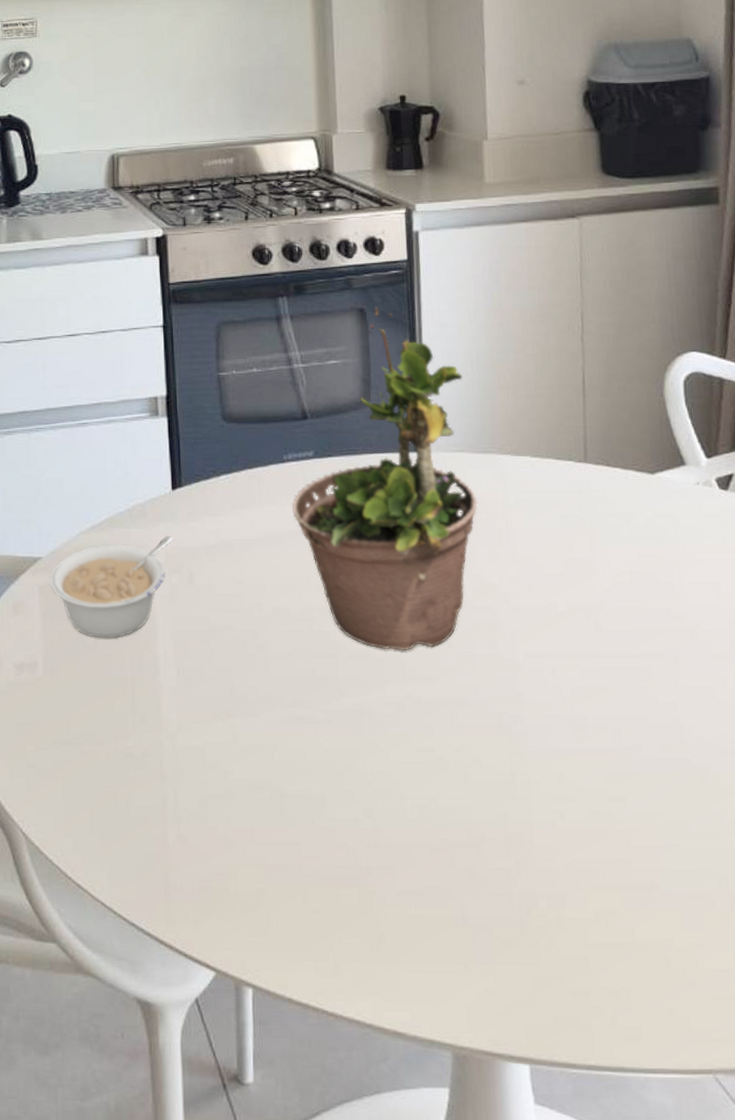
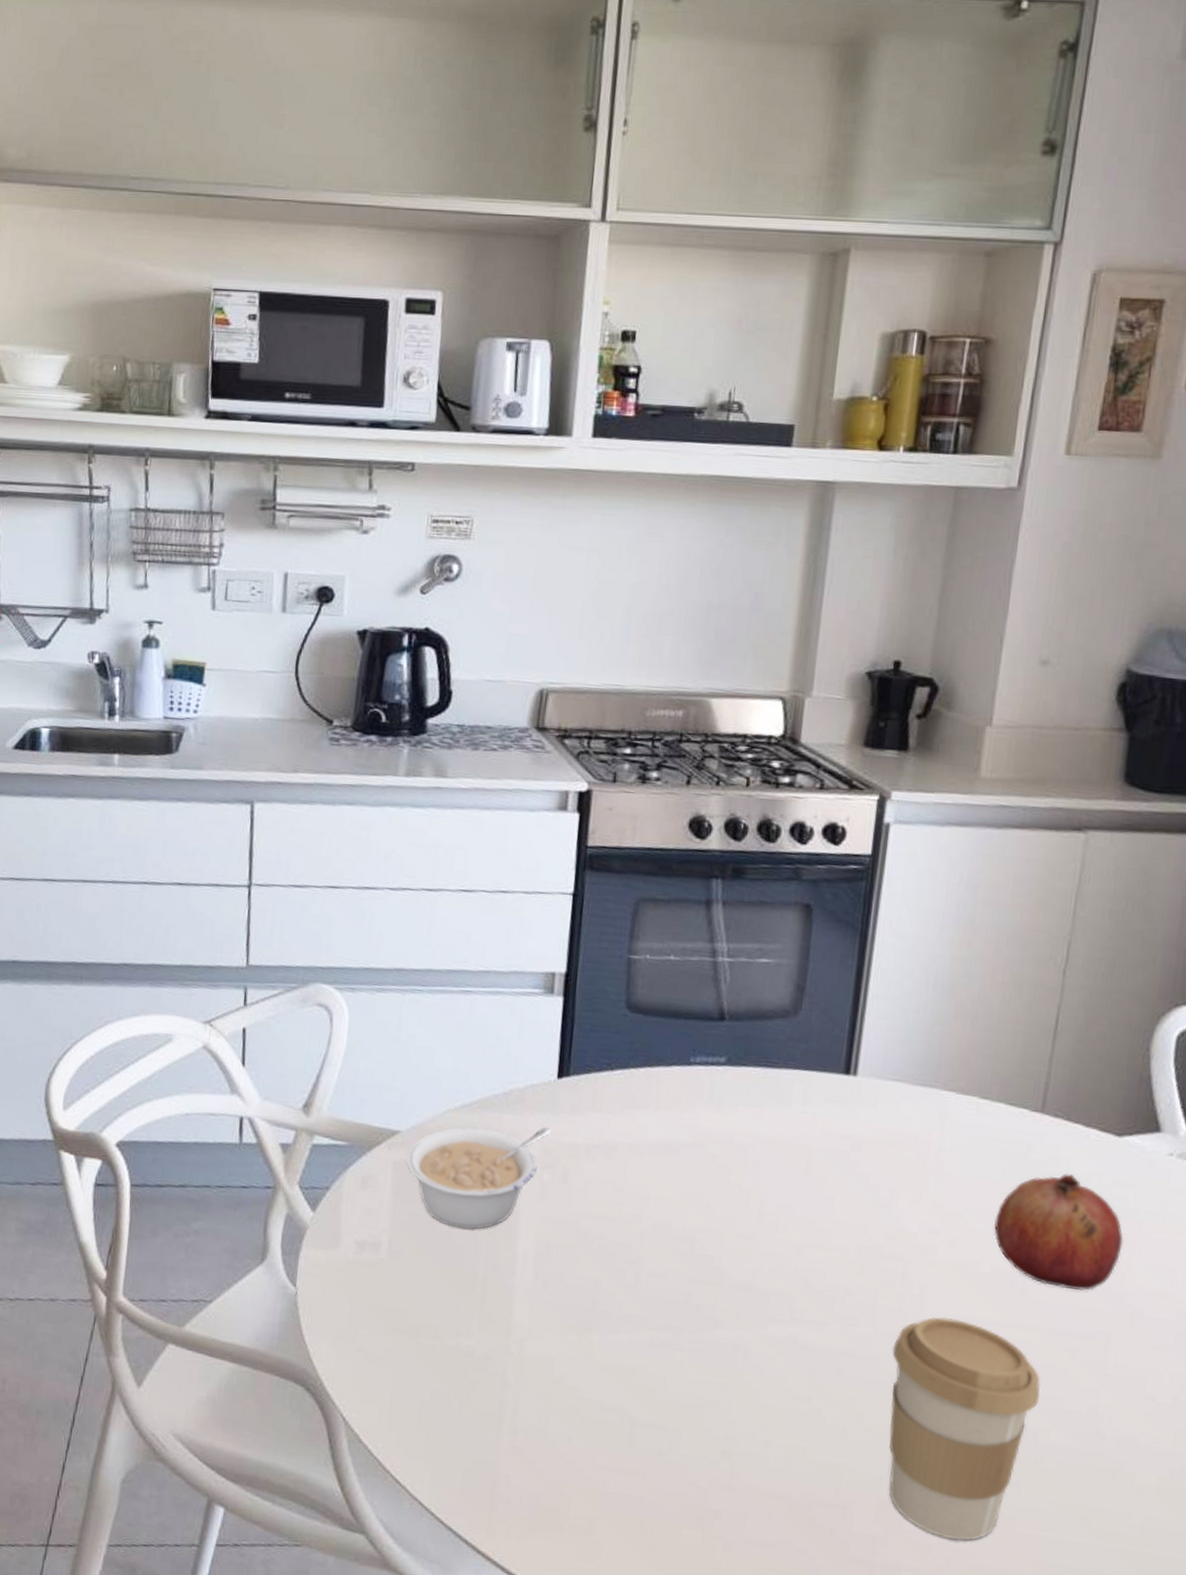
potted plant: present [291,306,478,651] -> none [691,903,914,1291]
coffee cup: none [495,657,628,862] -> present [889,1317,1040,1542]
fruit: none [562,513,673,615] -> present [994,1173,1124,1291]

